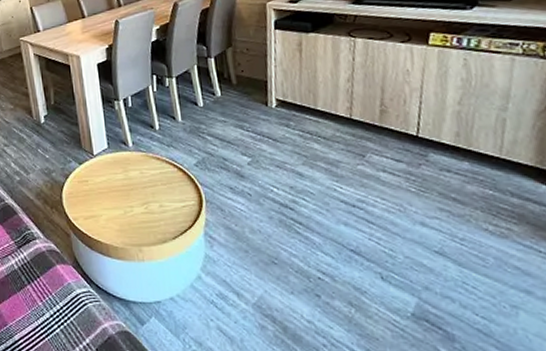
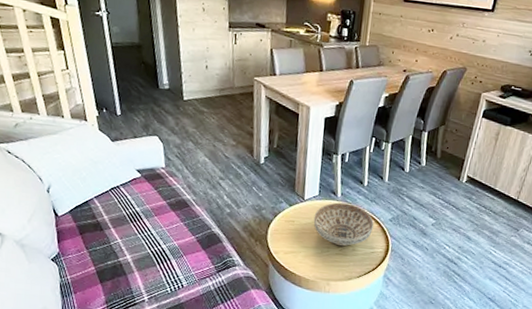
decorative bowl: none [107,153,178,204] -> present [313,202,374,247]

